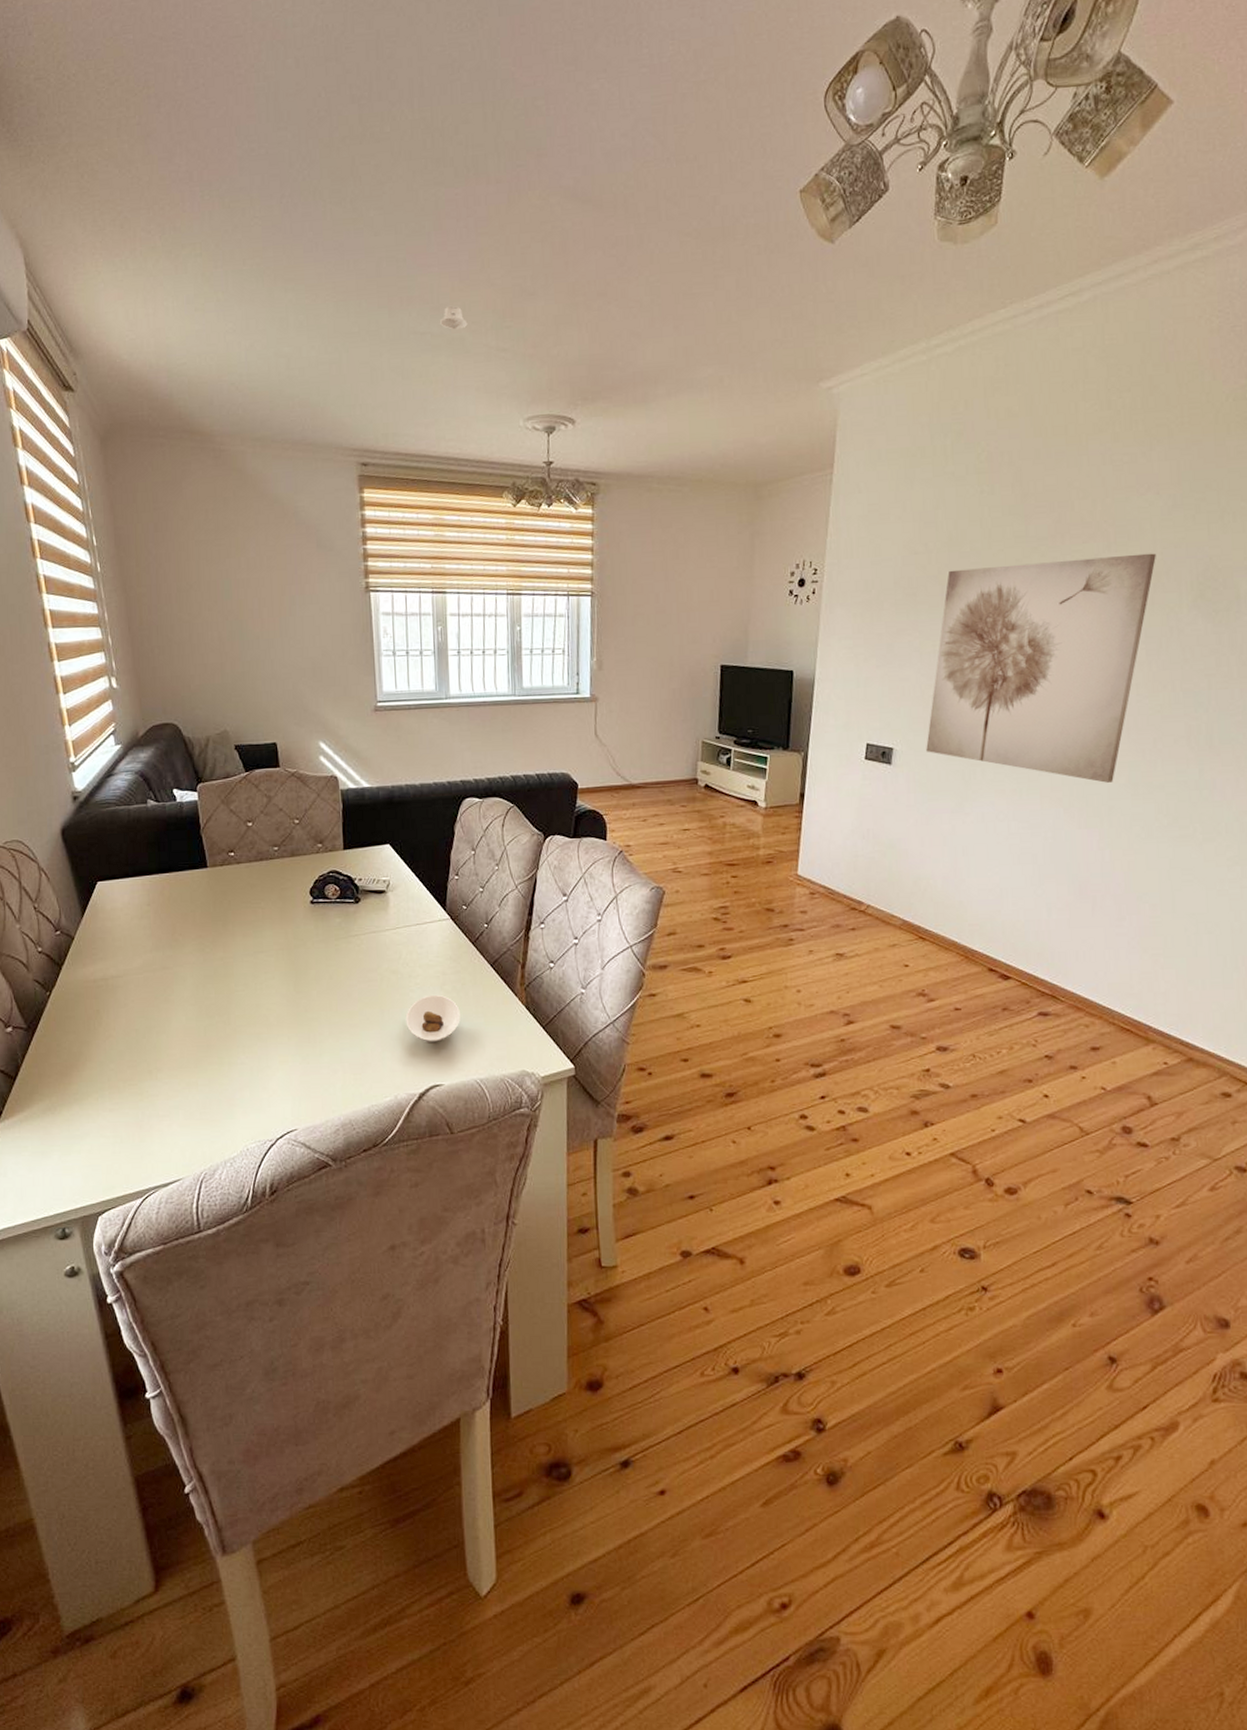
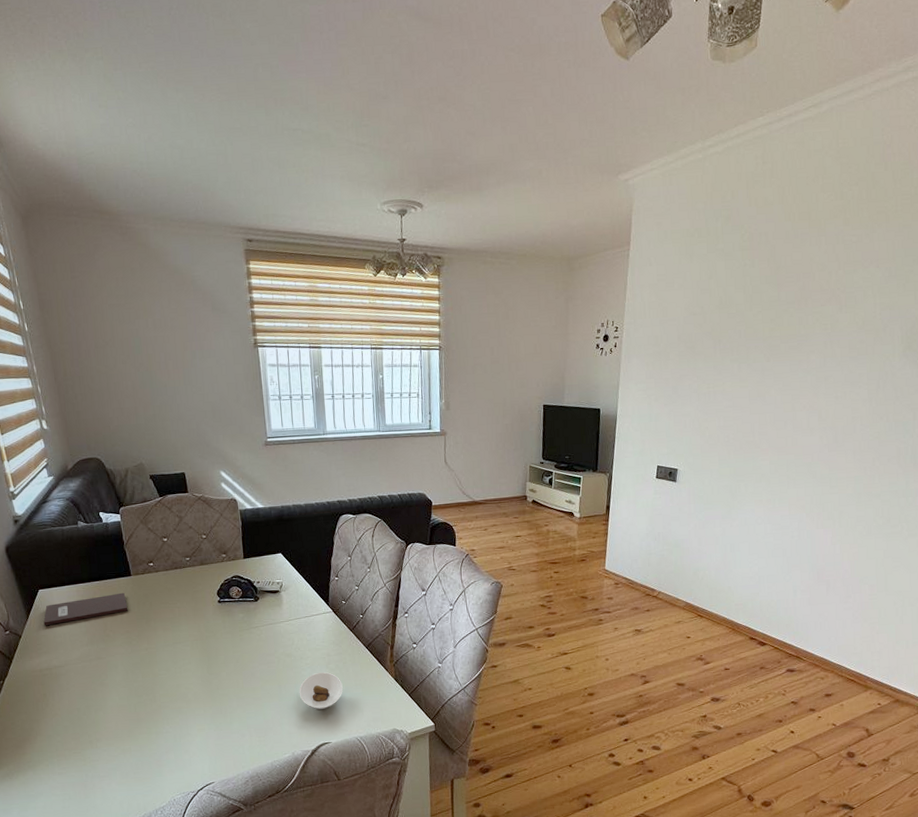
notebook: none [101,888,202,927] -> present [43,592,128,626]
recessed light: present [439,305,468,330] -> none [308,106,332,127]
wall art: present [926,553,1156,783] -> none [703,314,876,493]

